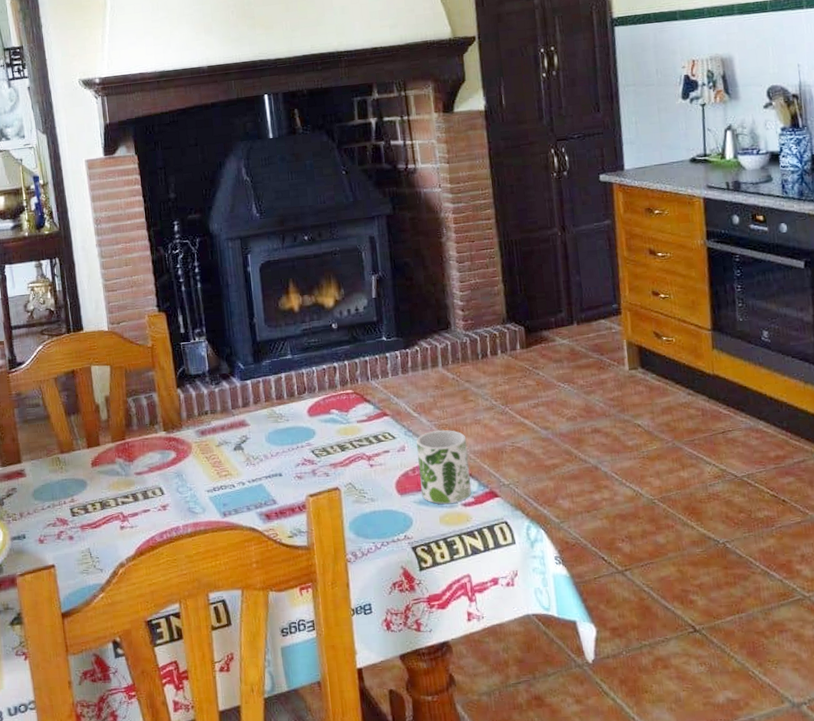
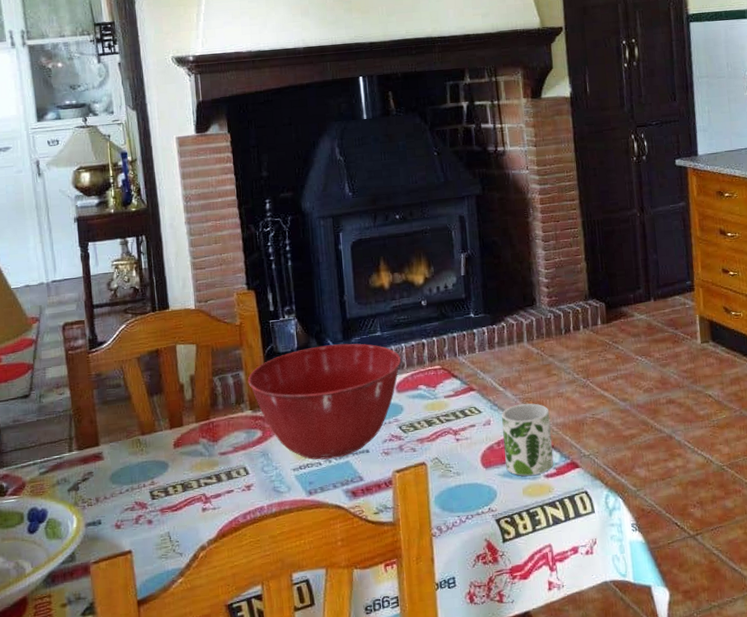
mixing bowl: none [160,366,313,482] -> present [247,343,402,460]

